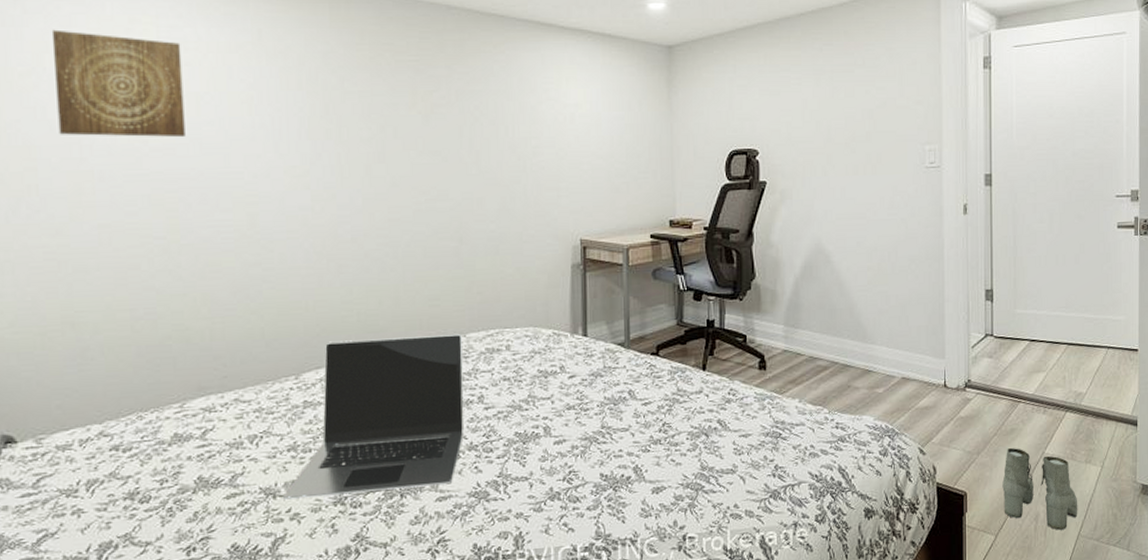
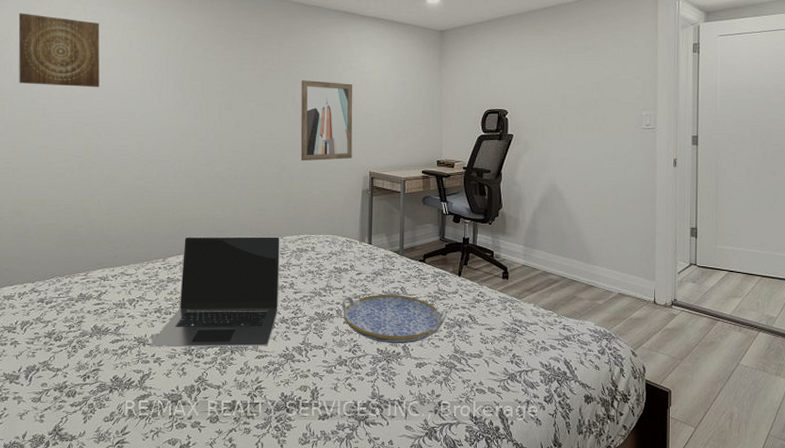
wall art: none [481,118,556,230] -> present [300,80,353,161]
serving tray: none [550,400,689,466] -> present [342,294,447,344]
boots: present [1002,448,1078,530] -> none [702,358,769,429]

